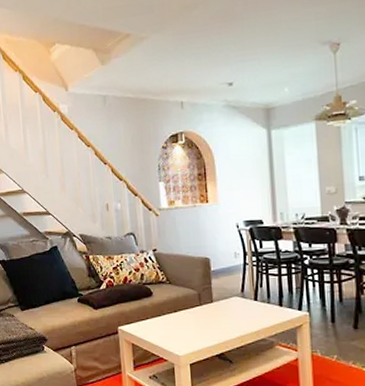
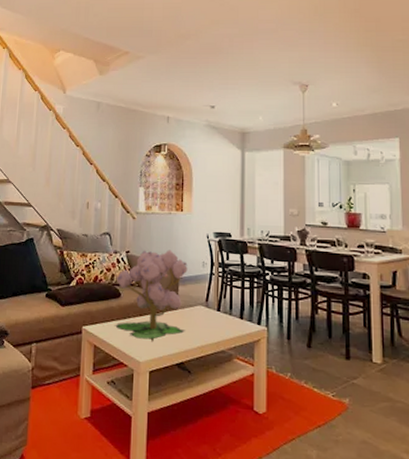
decorative plant: none [145,243,222,336] -> present [114,250,188,342]

